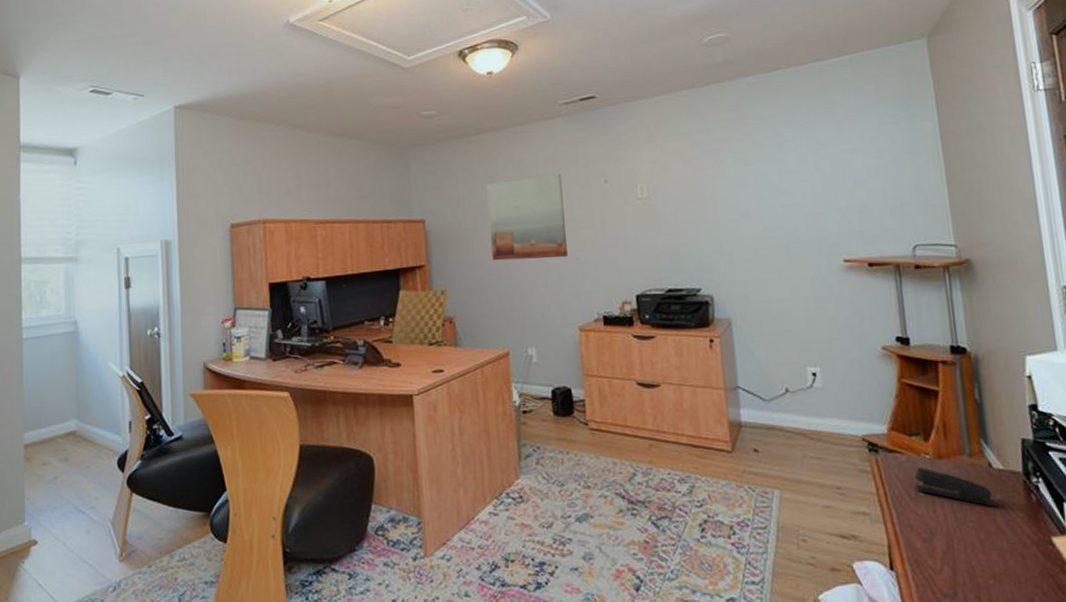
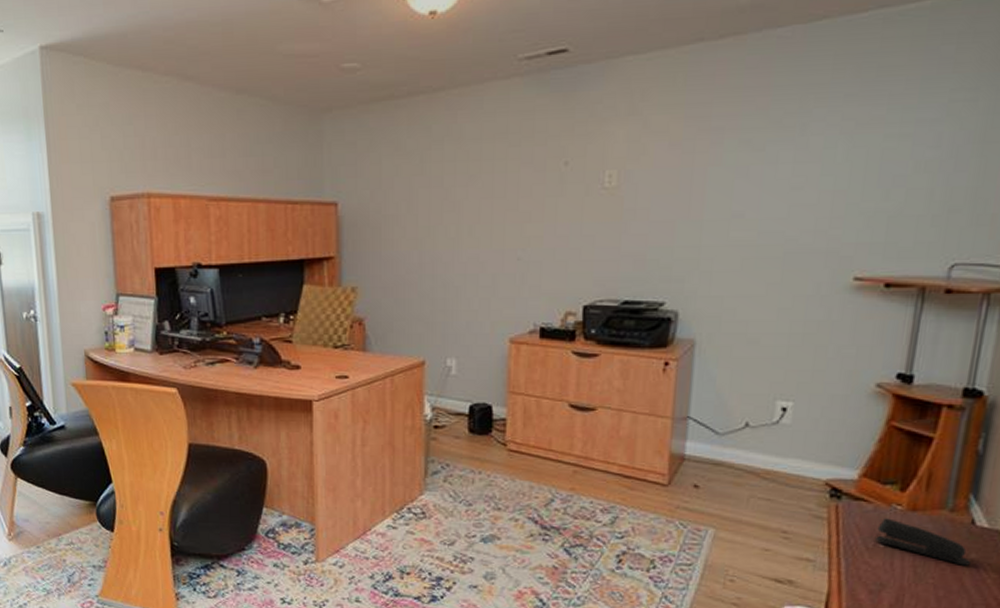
wall art: present [486,173,568,261] -> none [415,151,511,257]

